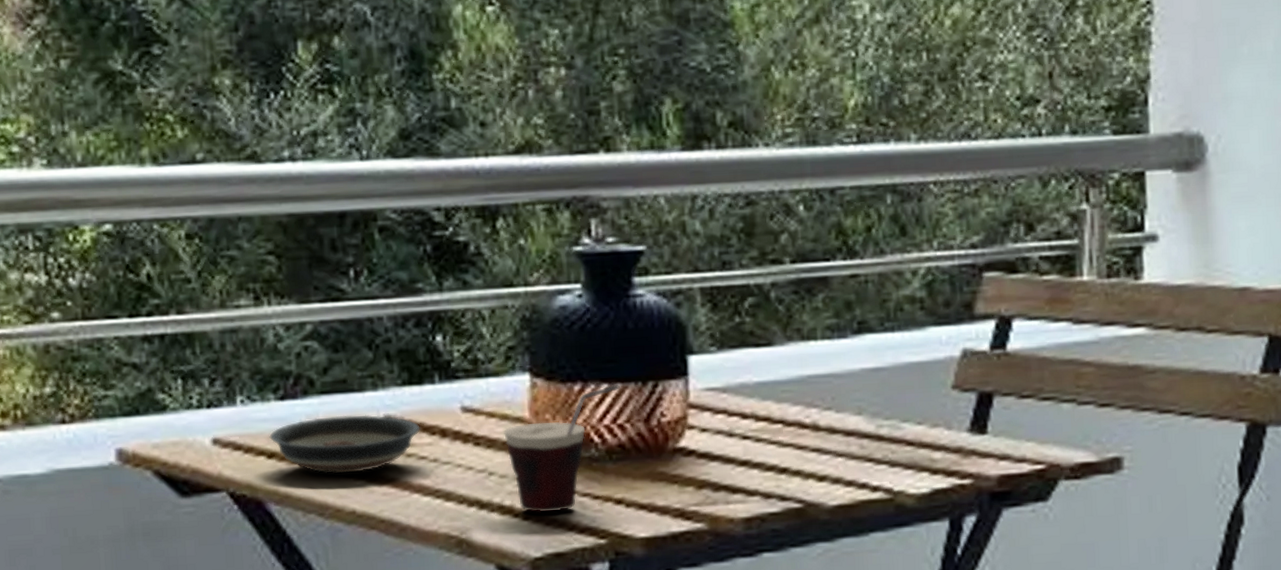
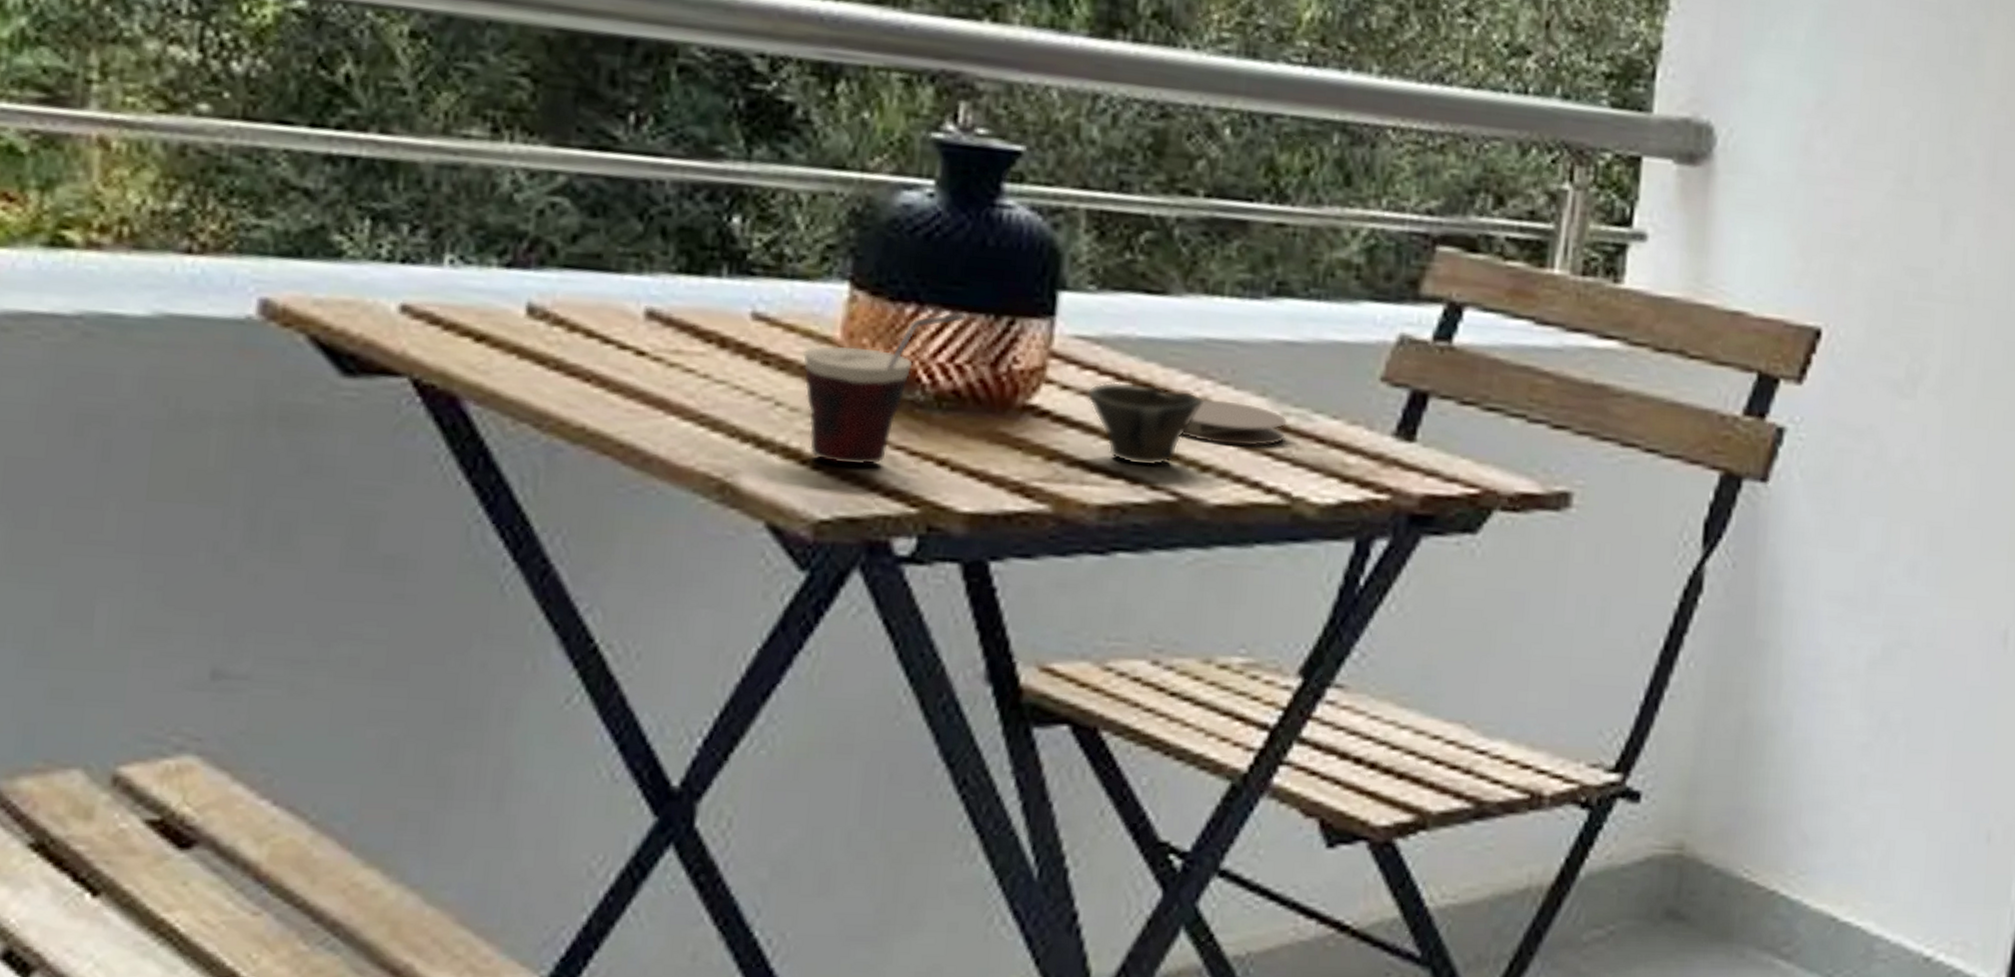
saucer: present [269,414,420,473] -> none [482,297,692,378]
cup: none [721,418,812,484] -> present [1087,381,1203,467]
coaster: none [799,422,881,458] -> present [1182,397,1287,446]

